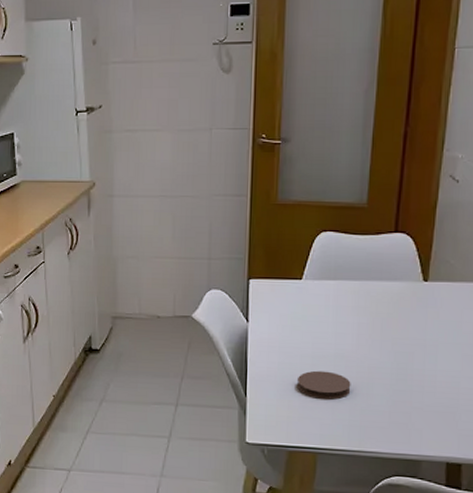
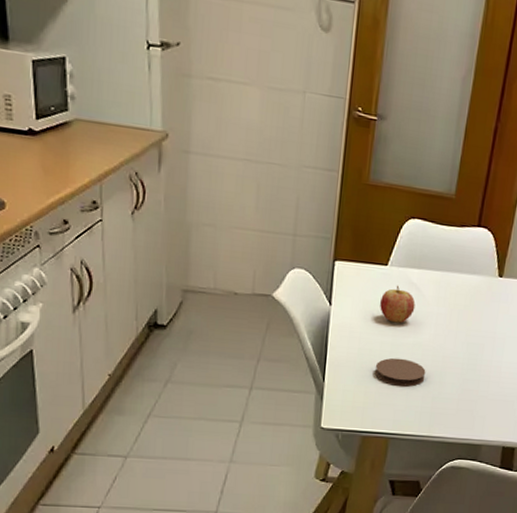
fruit: none [297,298,334,336] -> present [380,285,416,323]

